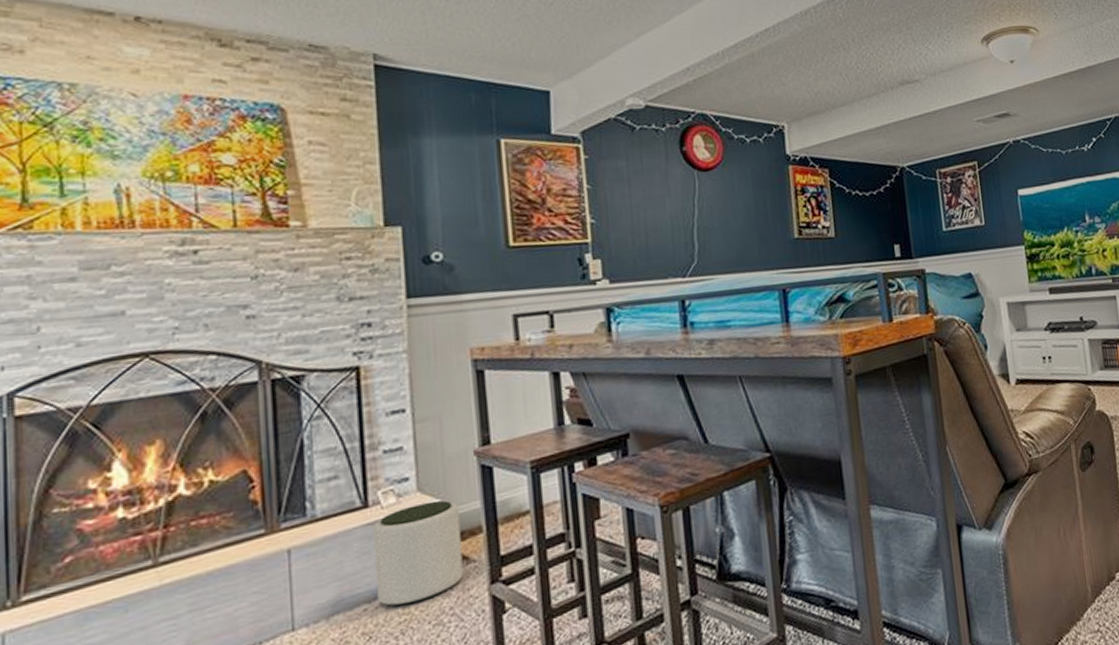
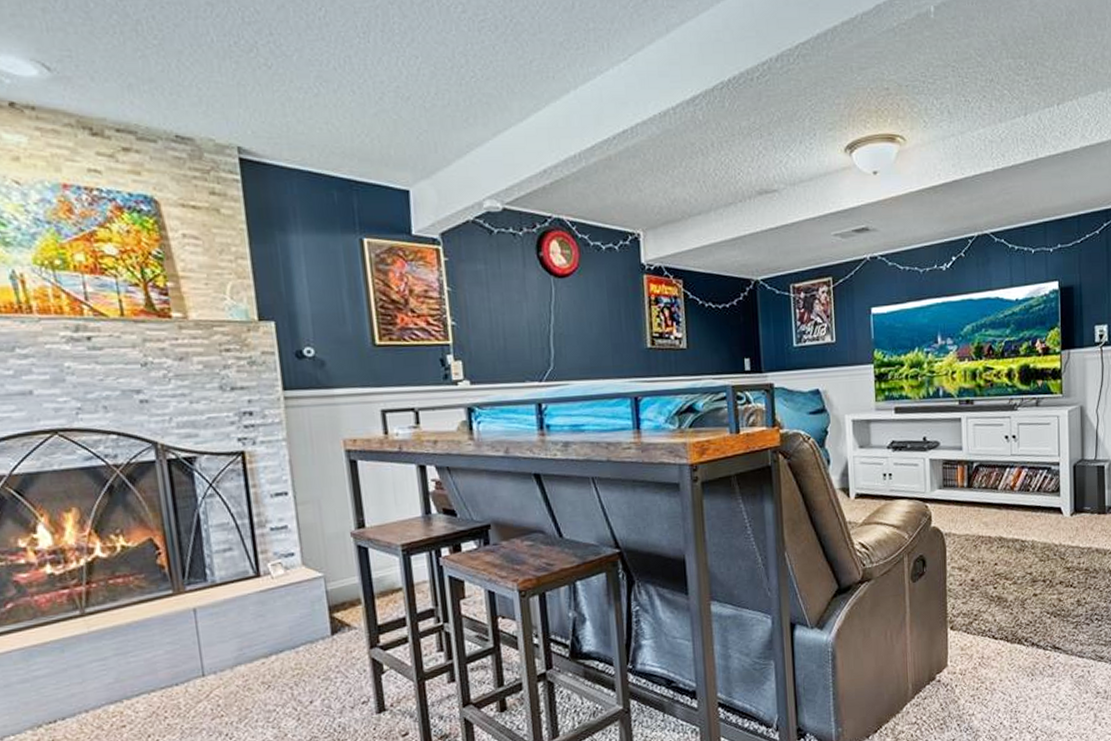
plant pot: present [372,500,463,606] -> none [265,574,346,662]

